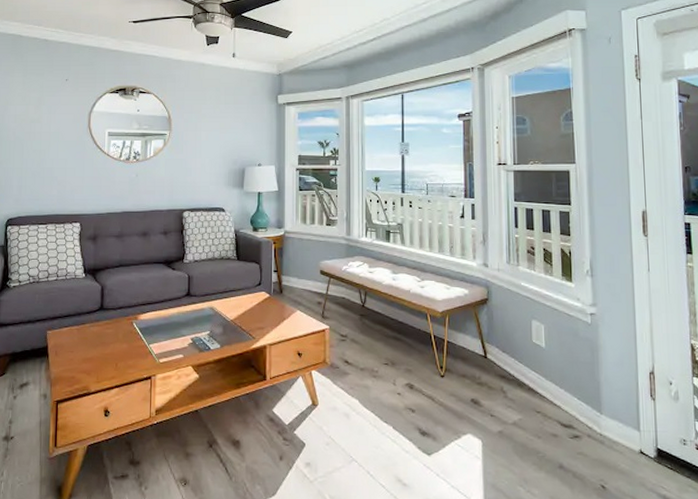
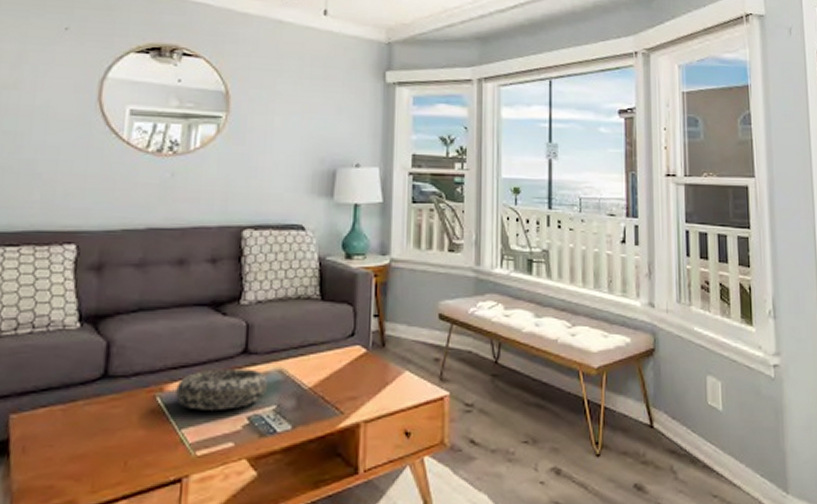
decorative bowl: none [145,306,203,333] -> present [176,369,267,410]

